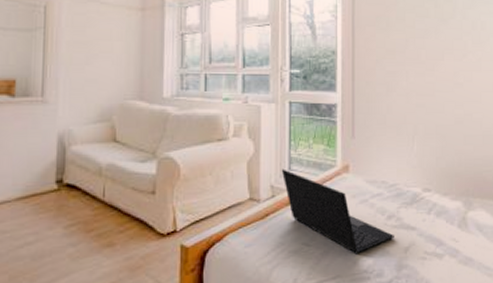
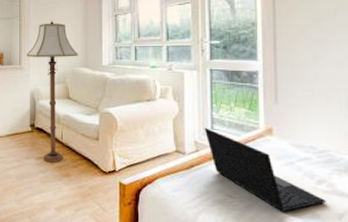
floor lamp: none [54,36,130,230] -> present [27,20,78,162]

